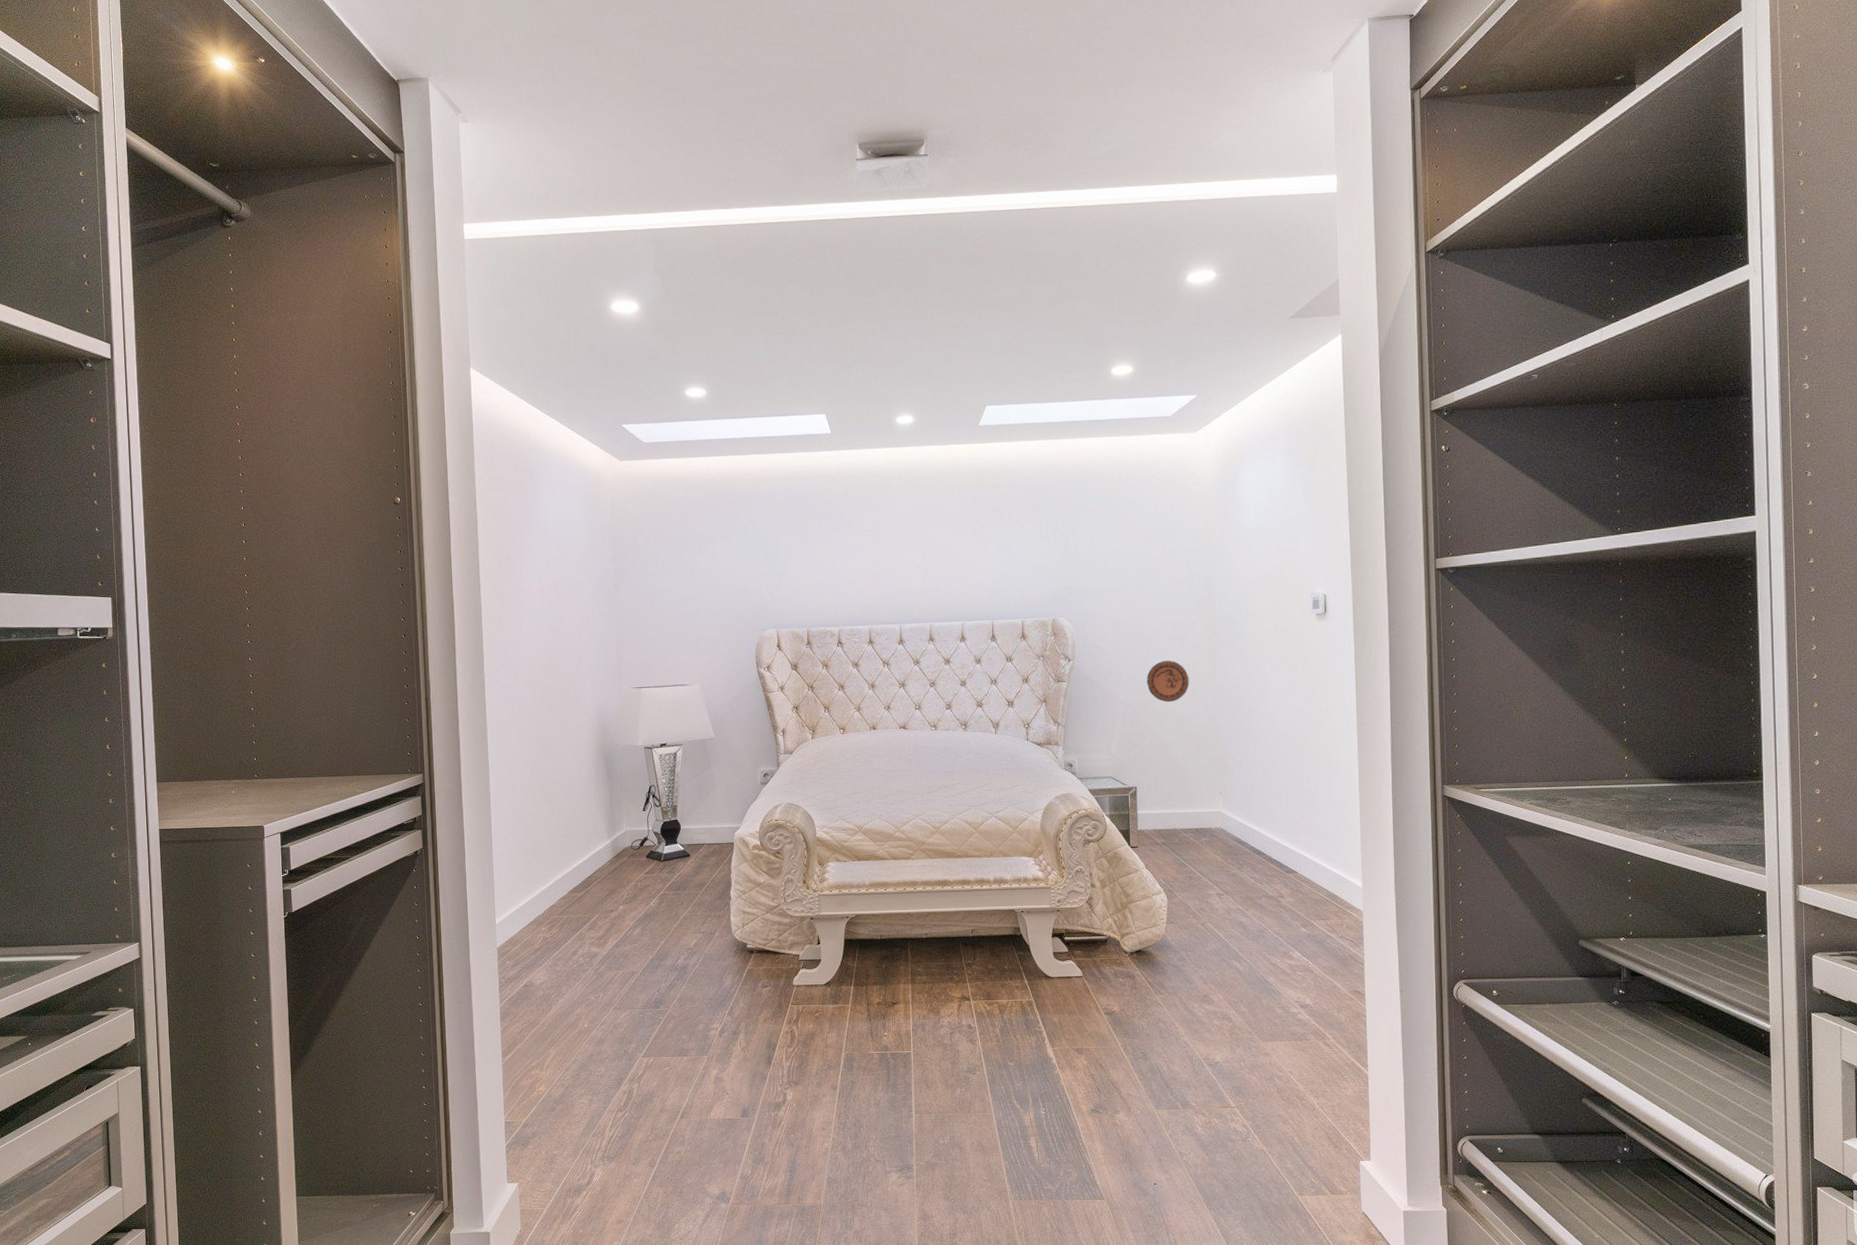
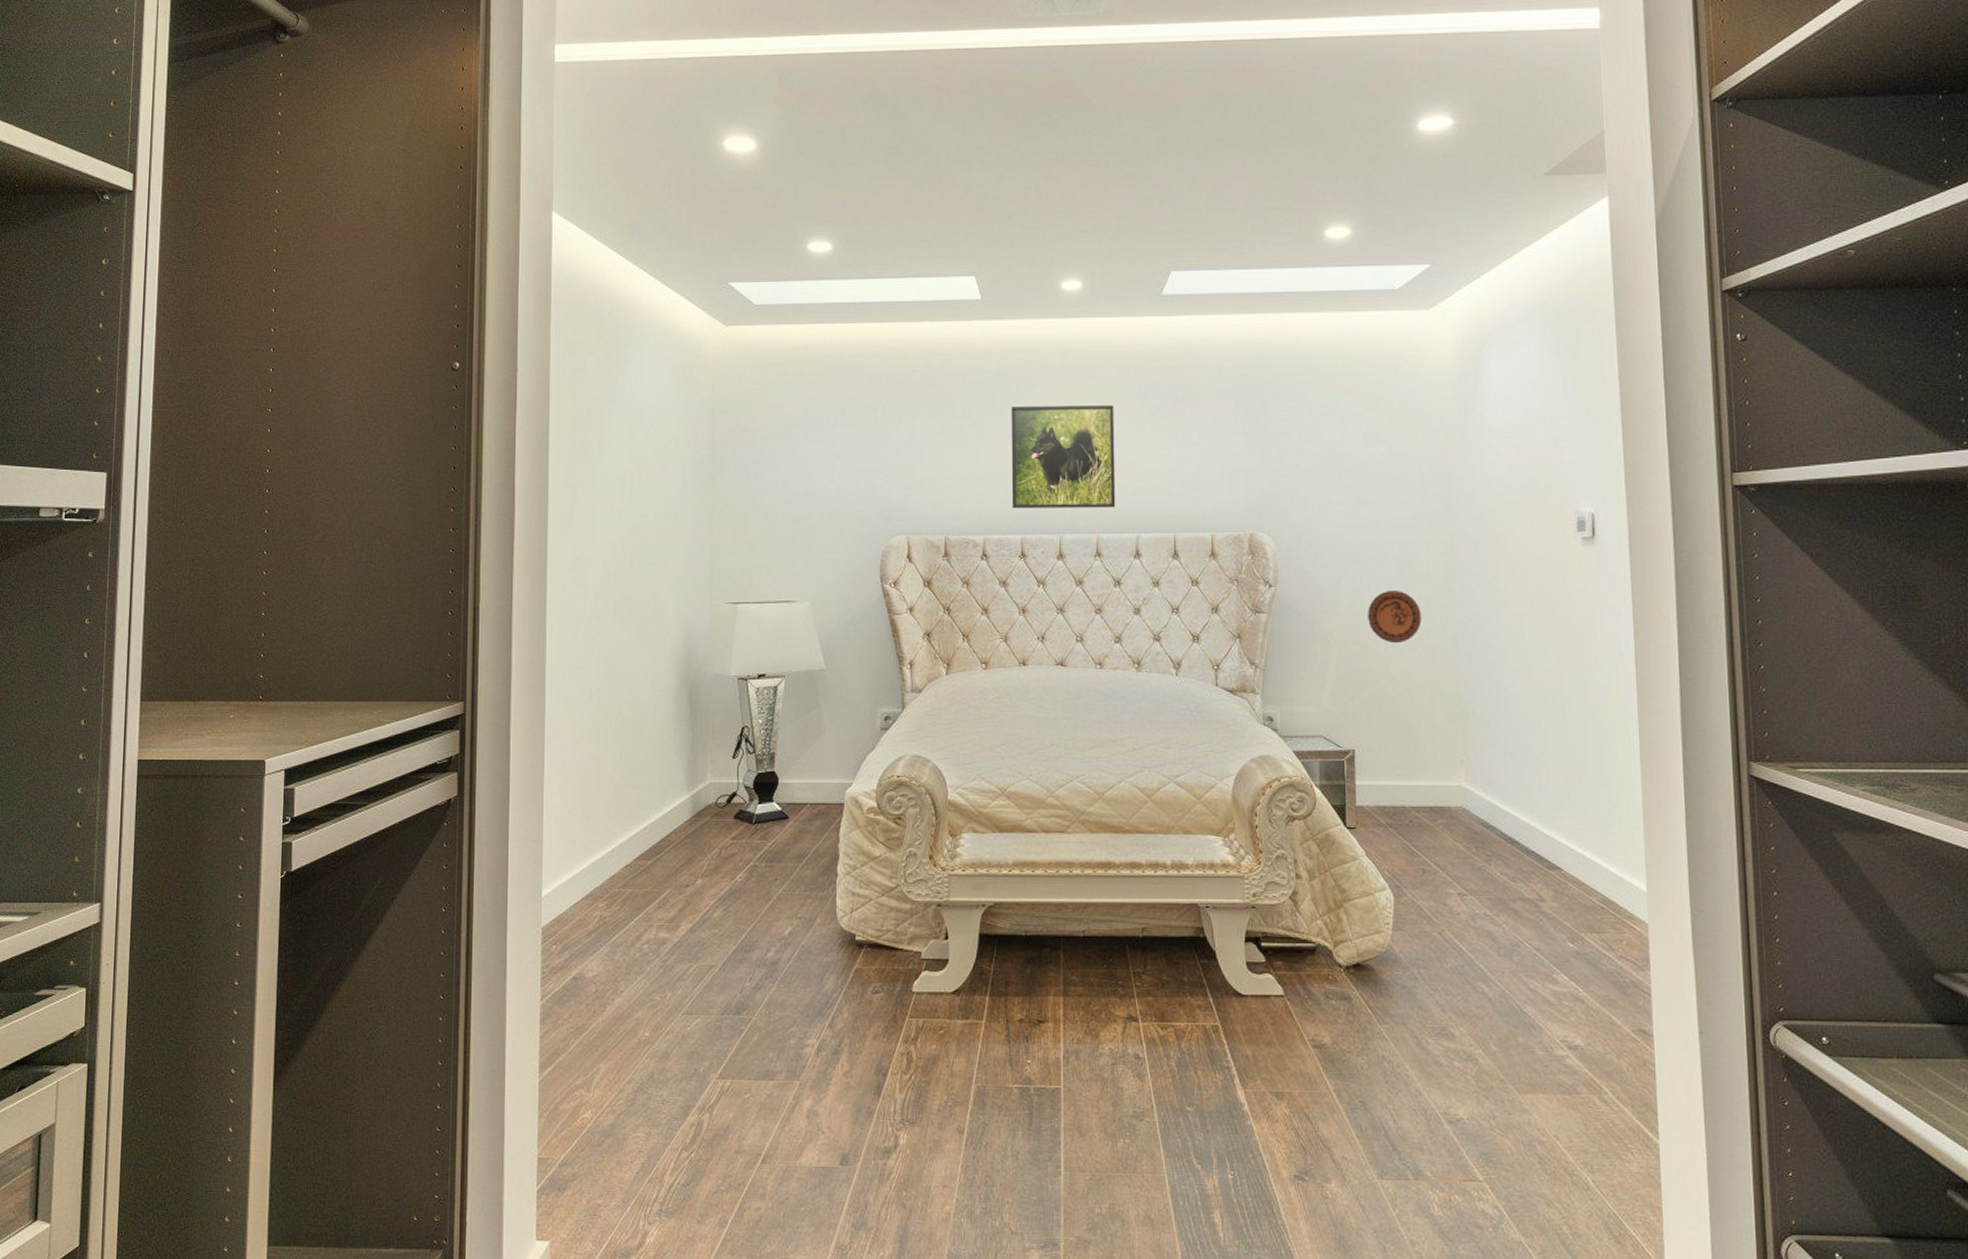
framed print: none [857,518,945,604] -> present [1010,405,1116,509]

